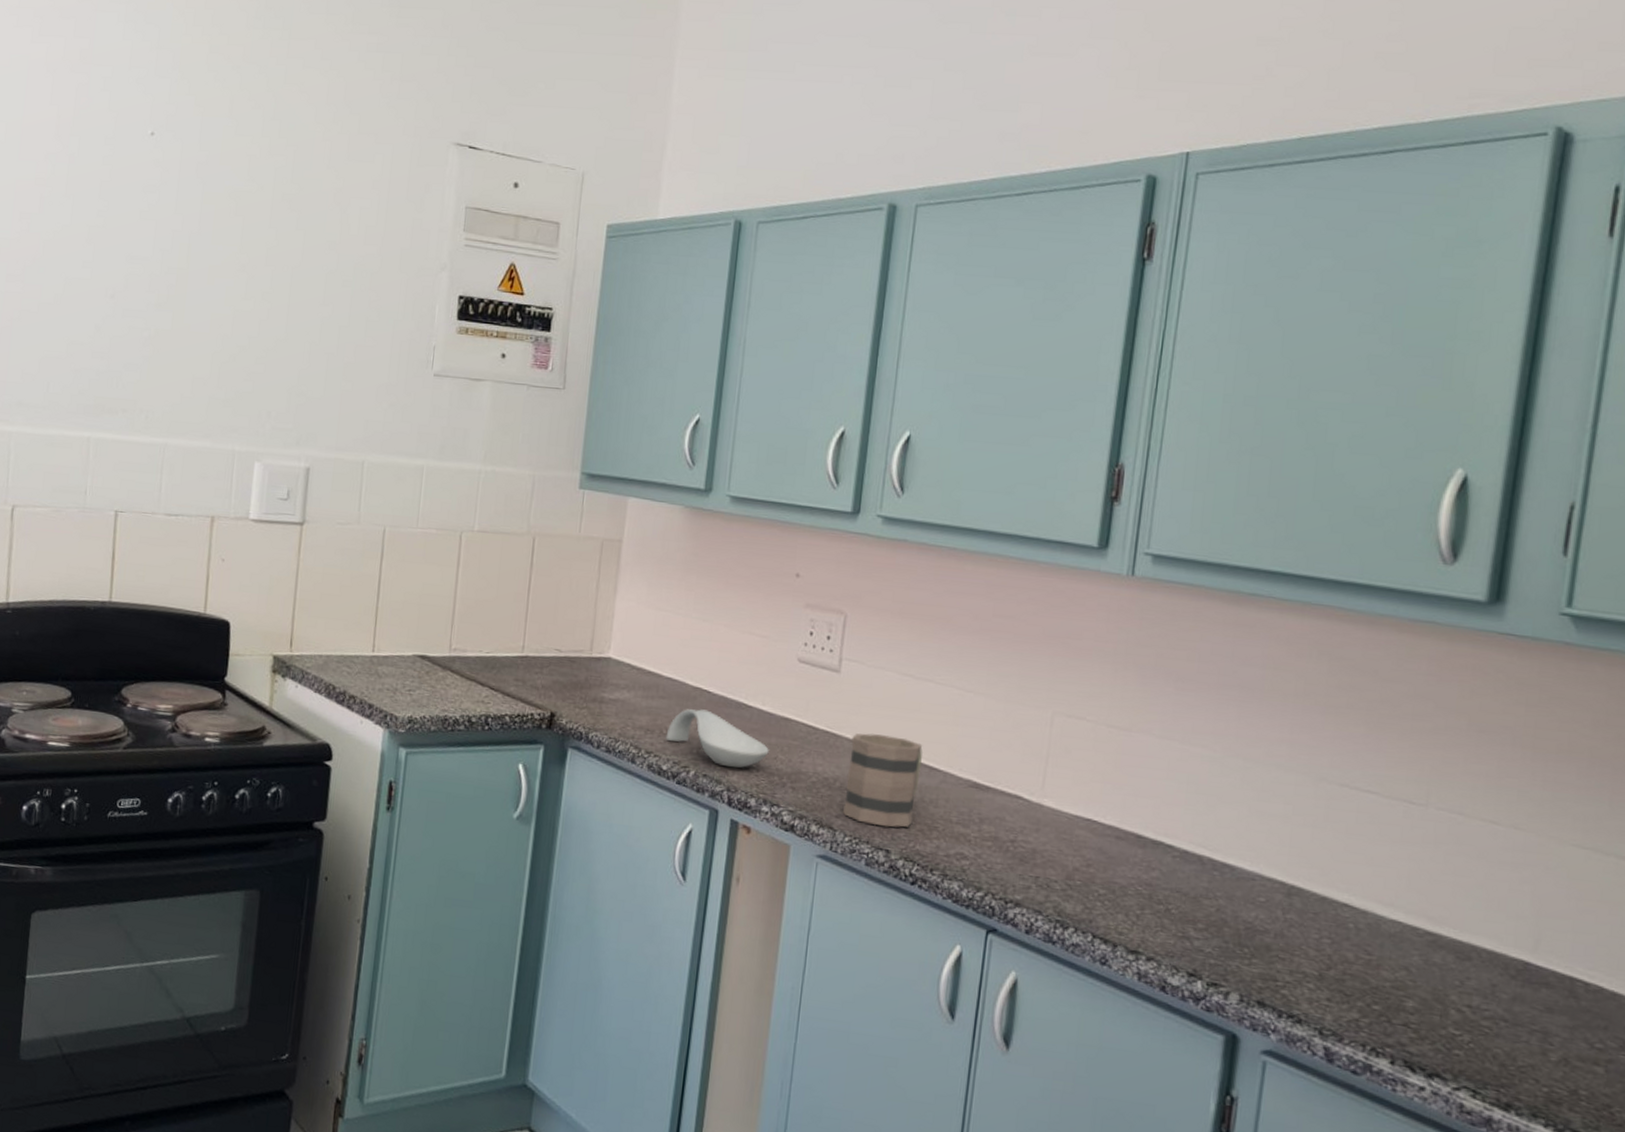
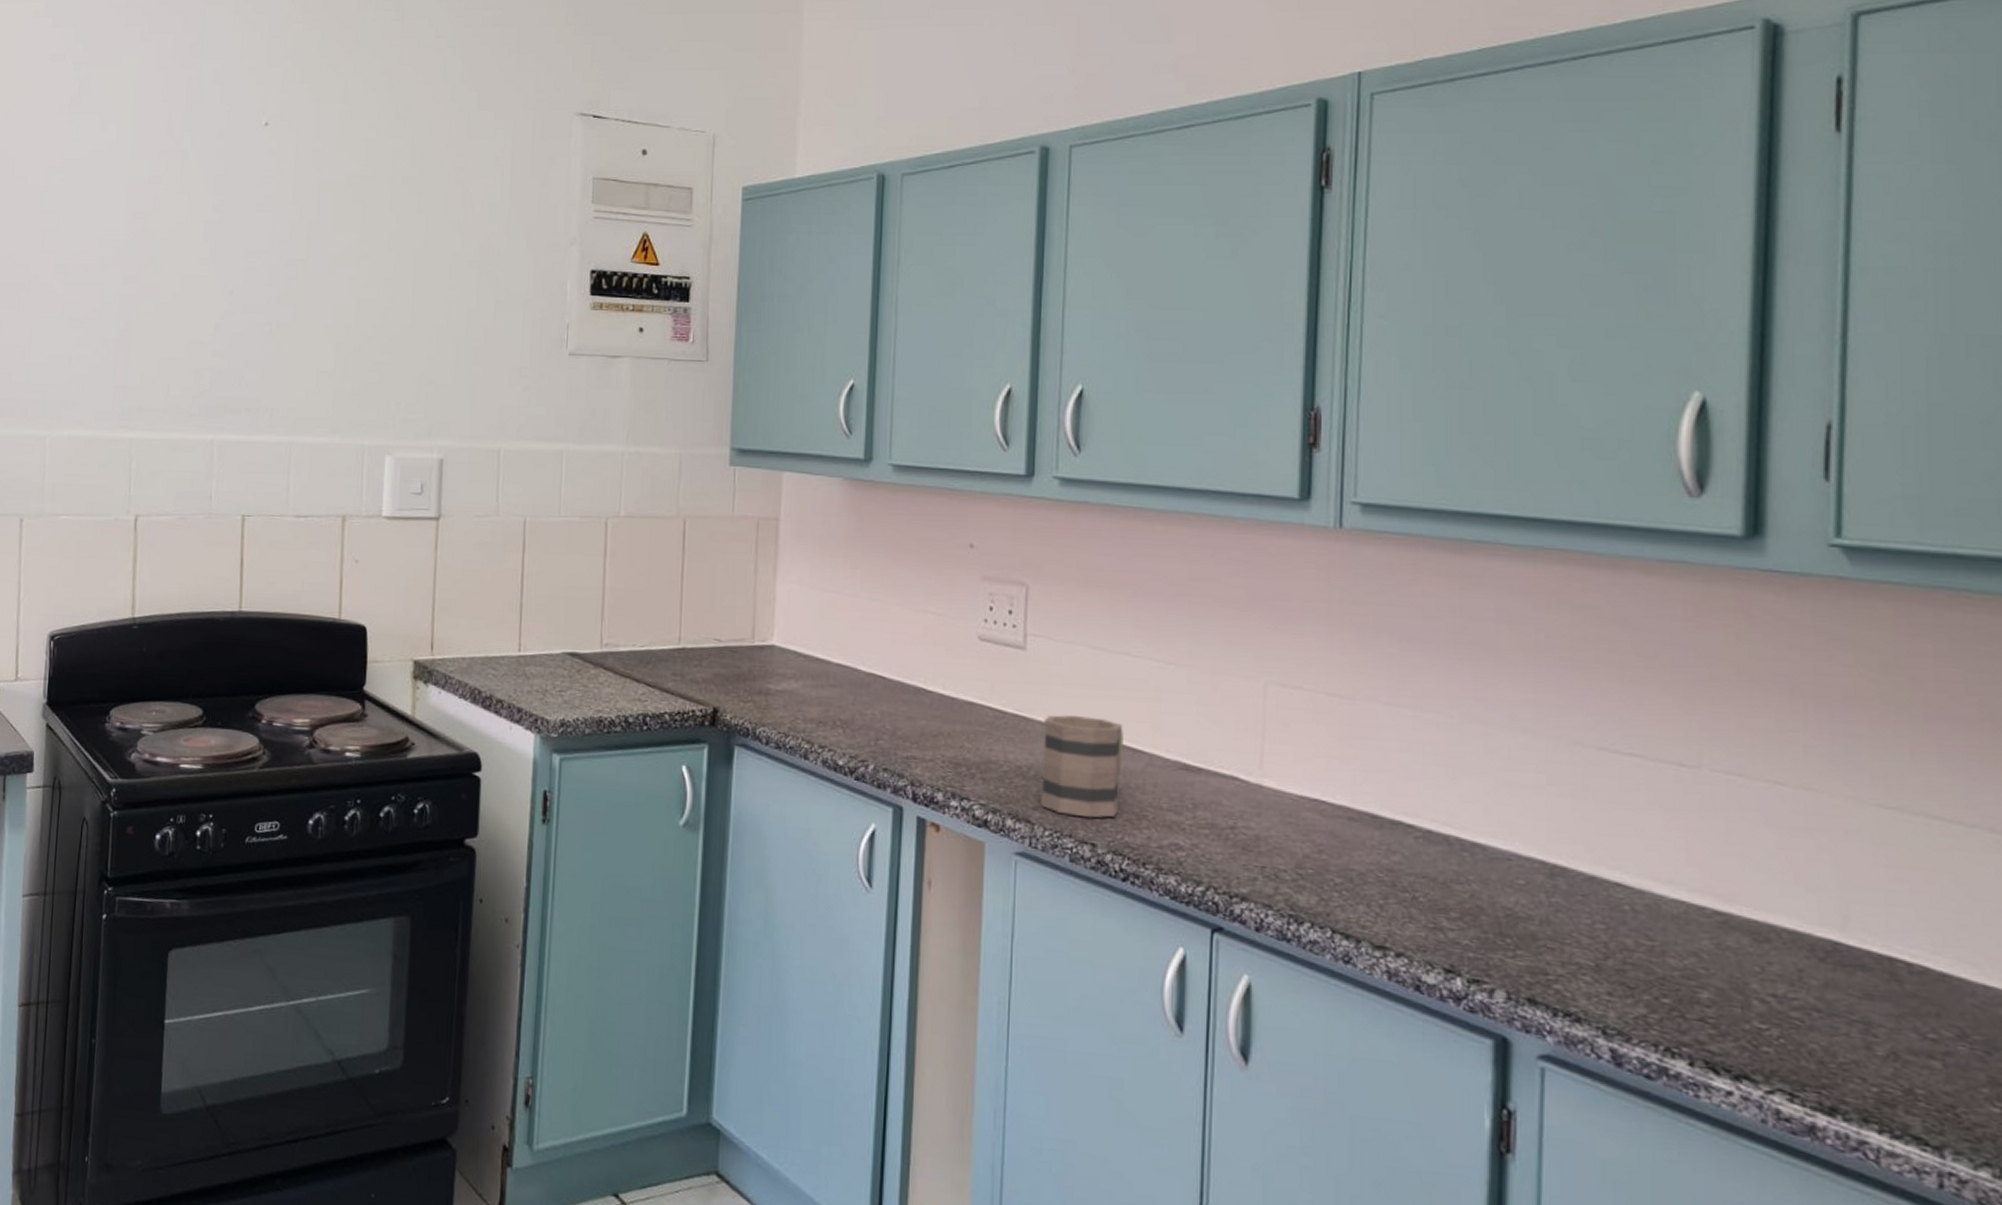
spoon rest: present [665,709,769,768] -> none [840,697,954,760]

